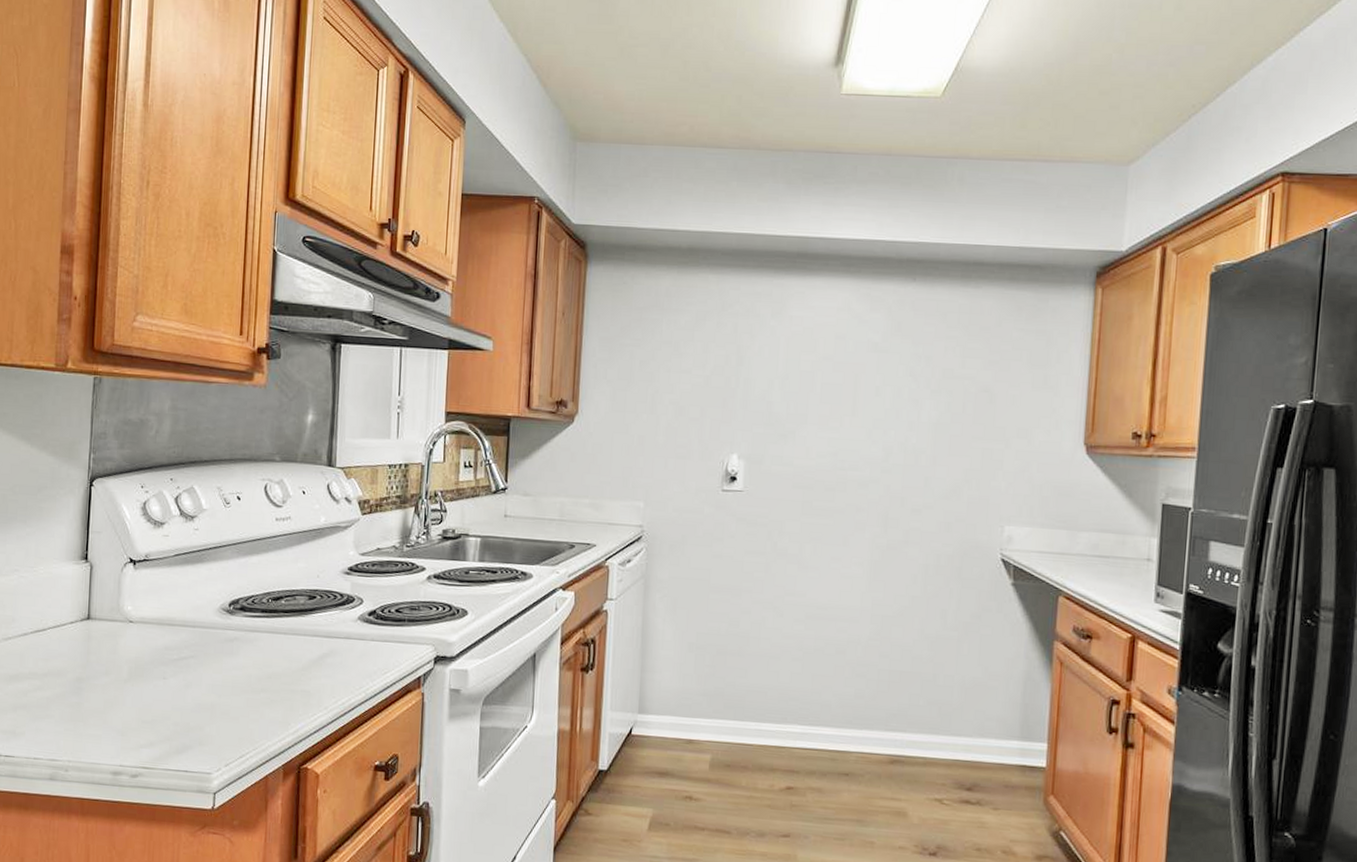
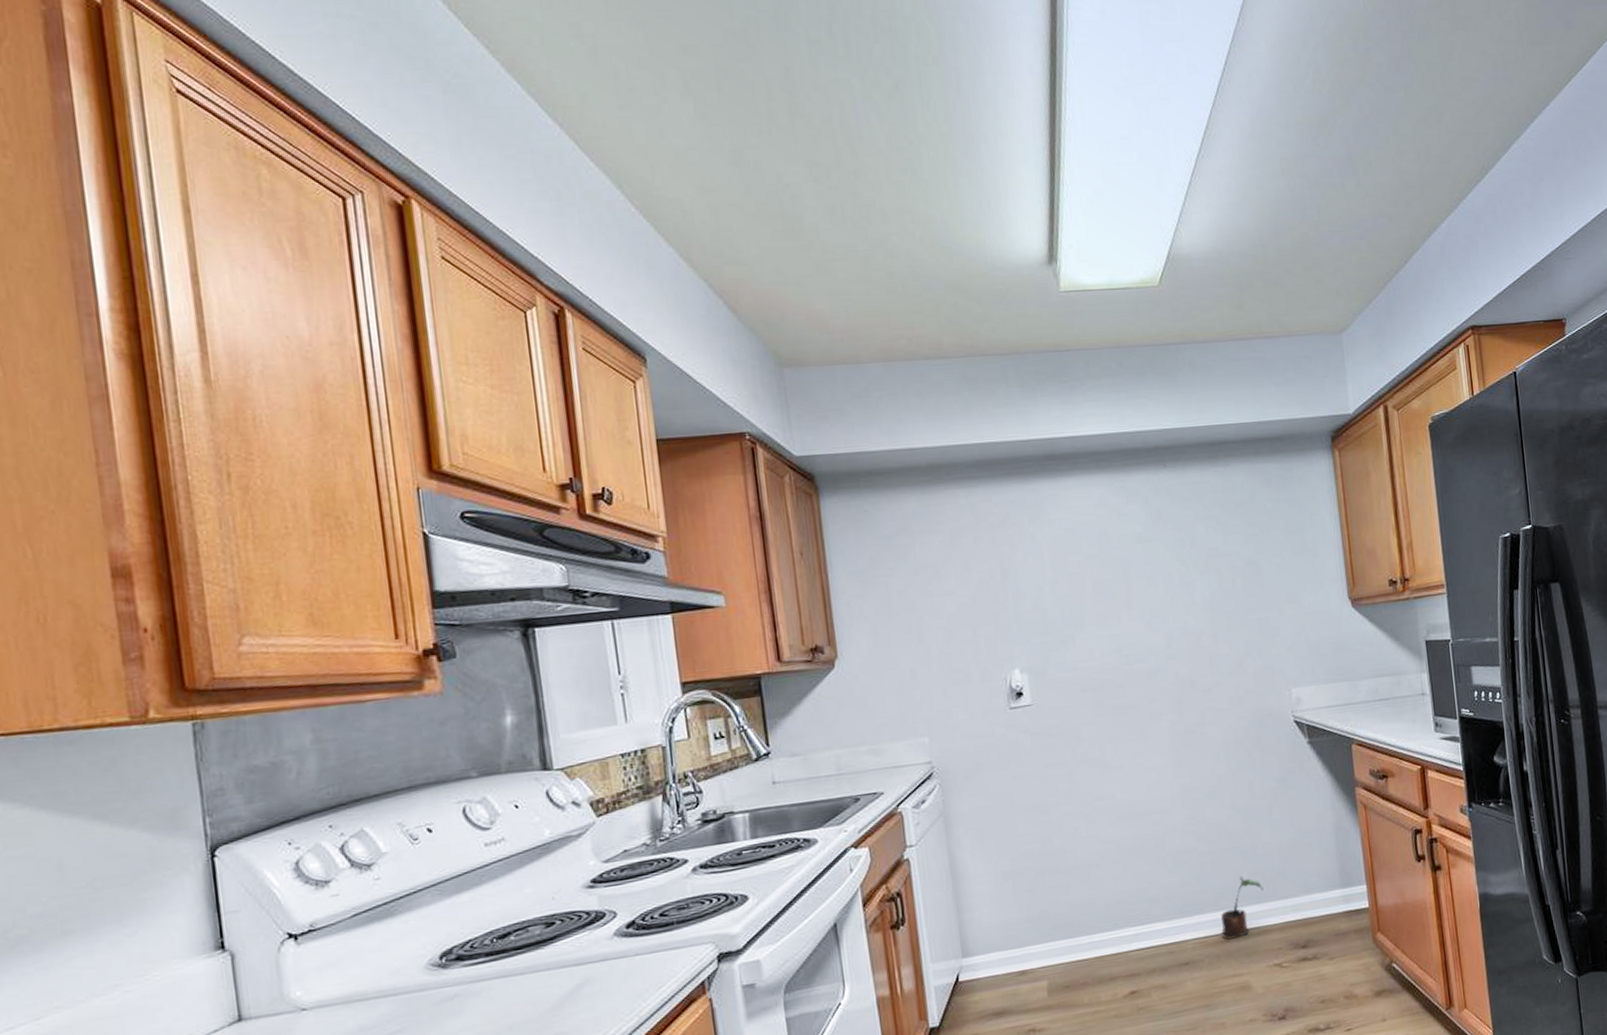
potted plant: none [887,703,938,763] -> present [1221,877,1264,940]

